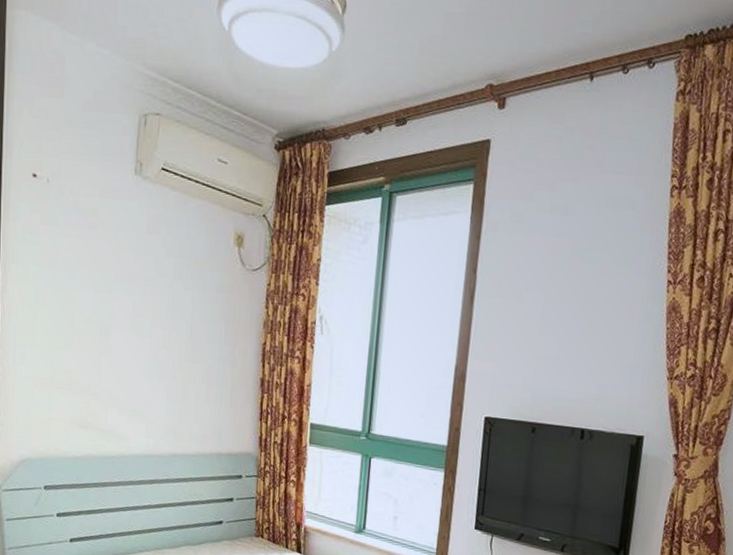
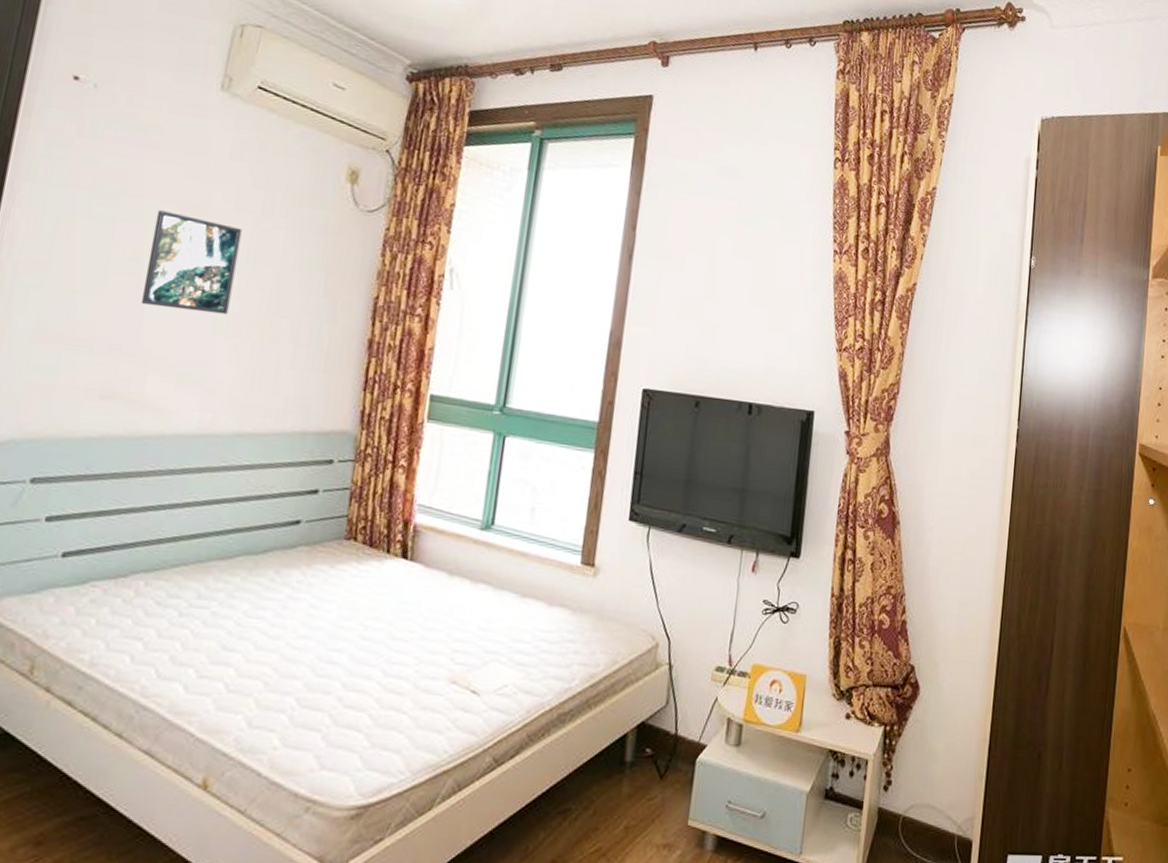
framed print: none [98,279,162,362] -> present [140,210,243,315]

